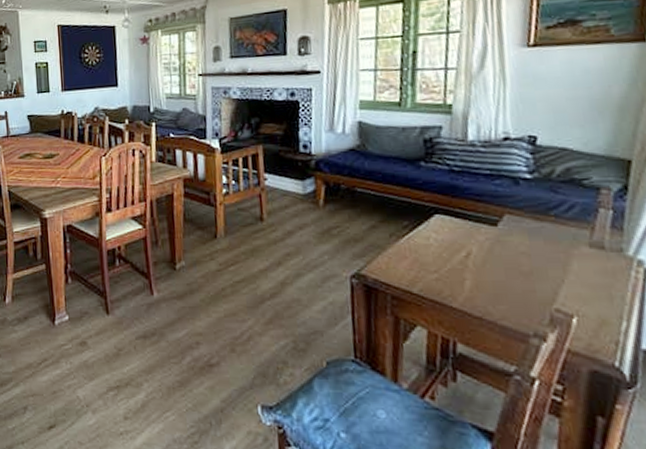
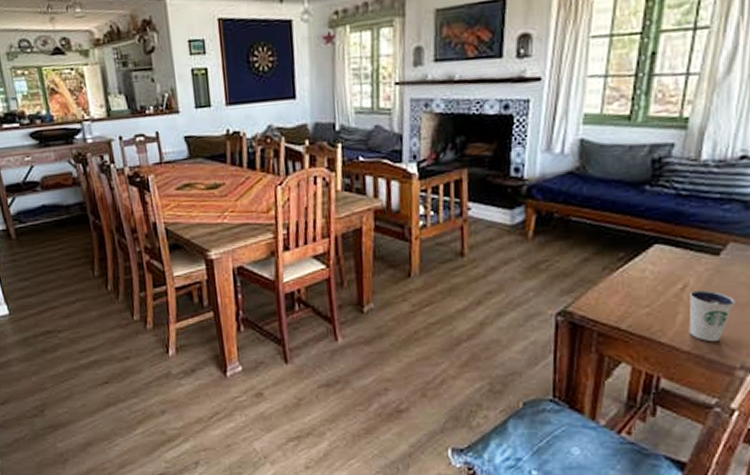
dixie cup: none [473,258,519,308] -> present [688,290,735,341]

